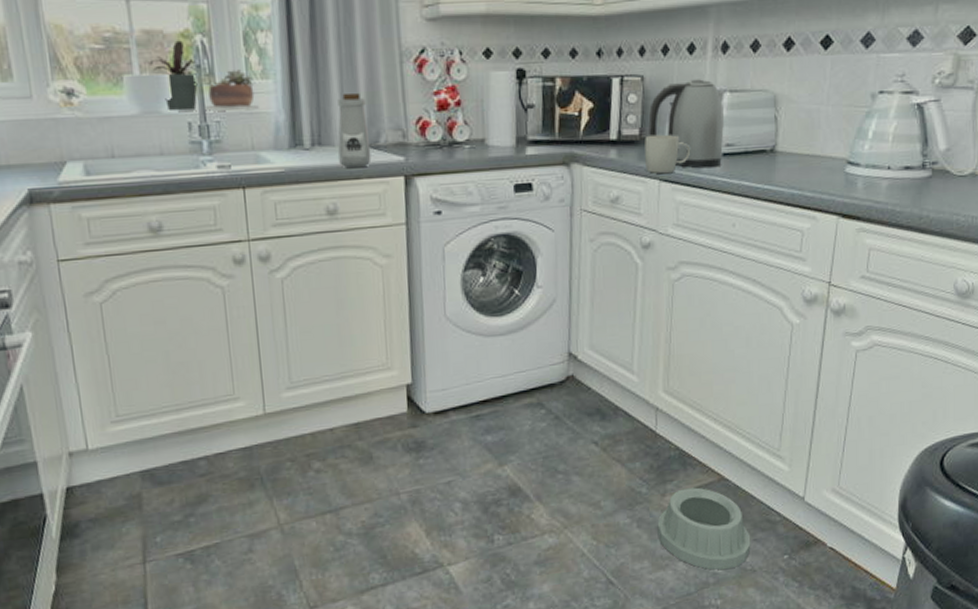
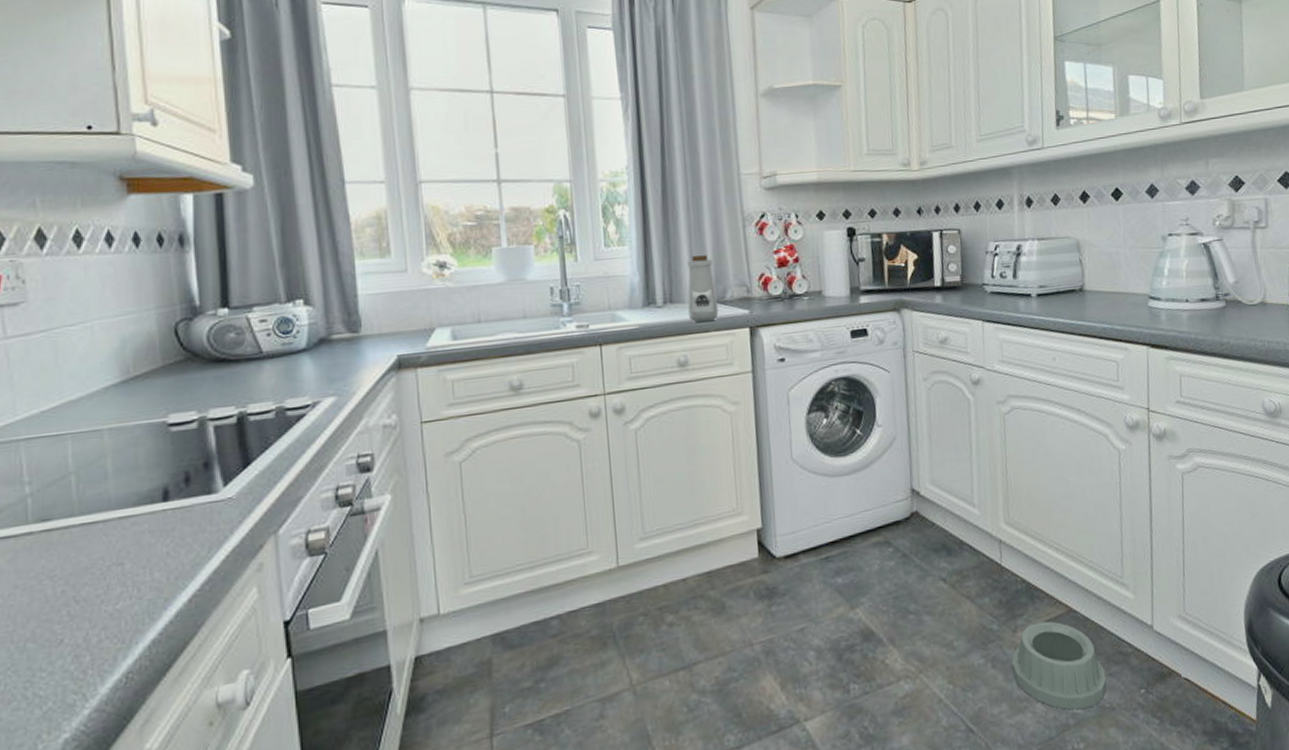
potted plant: present [149,40,198,112] -> none [516,215,560,278]
succulent plant: present [203,69,259,111] -> none [565,238,616,277]
mug: present [645,134,691,174] -> none [966,279,1009,316]
kettle: present [648,79,726,169] -> none [967,230,1038,309]

